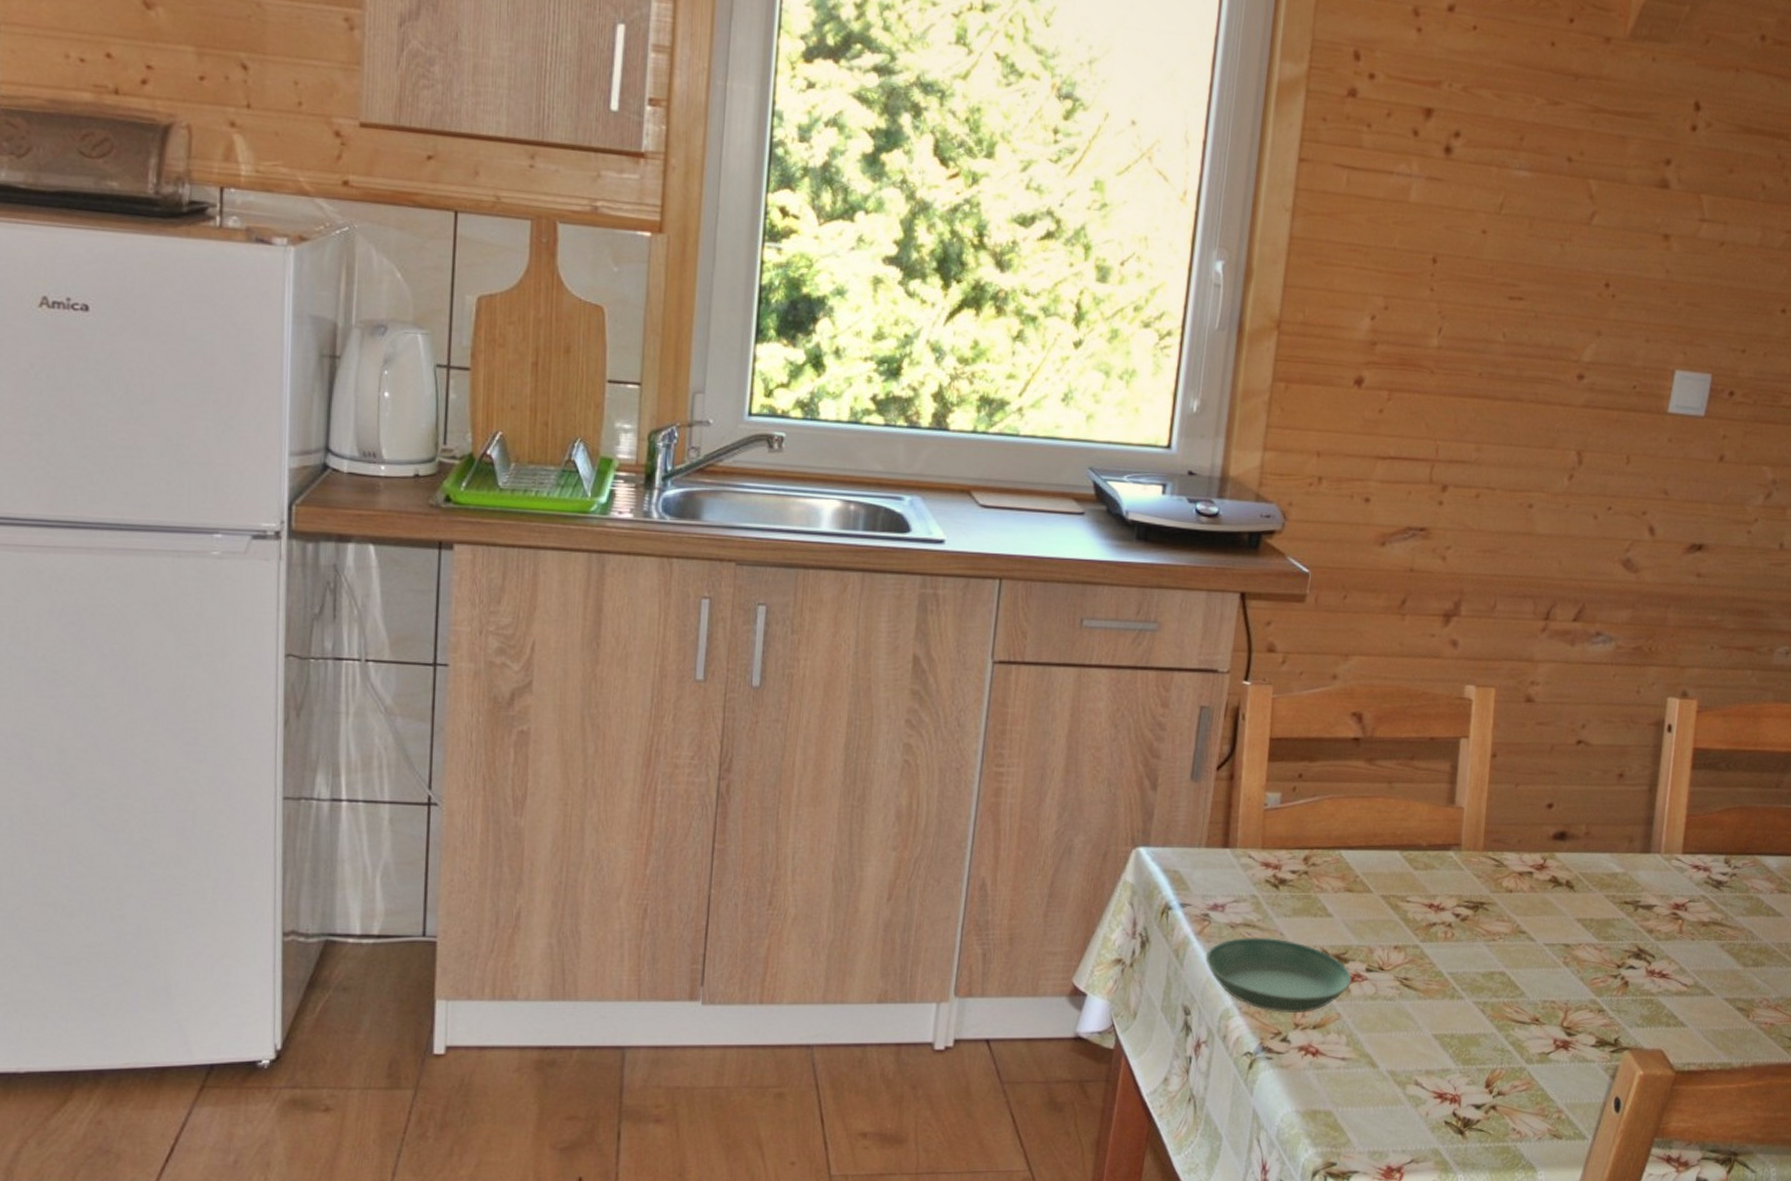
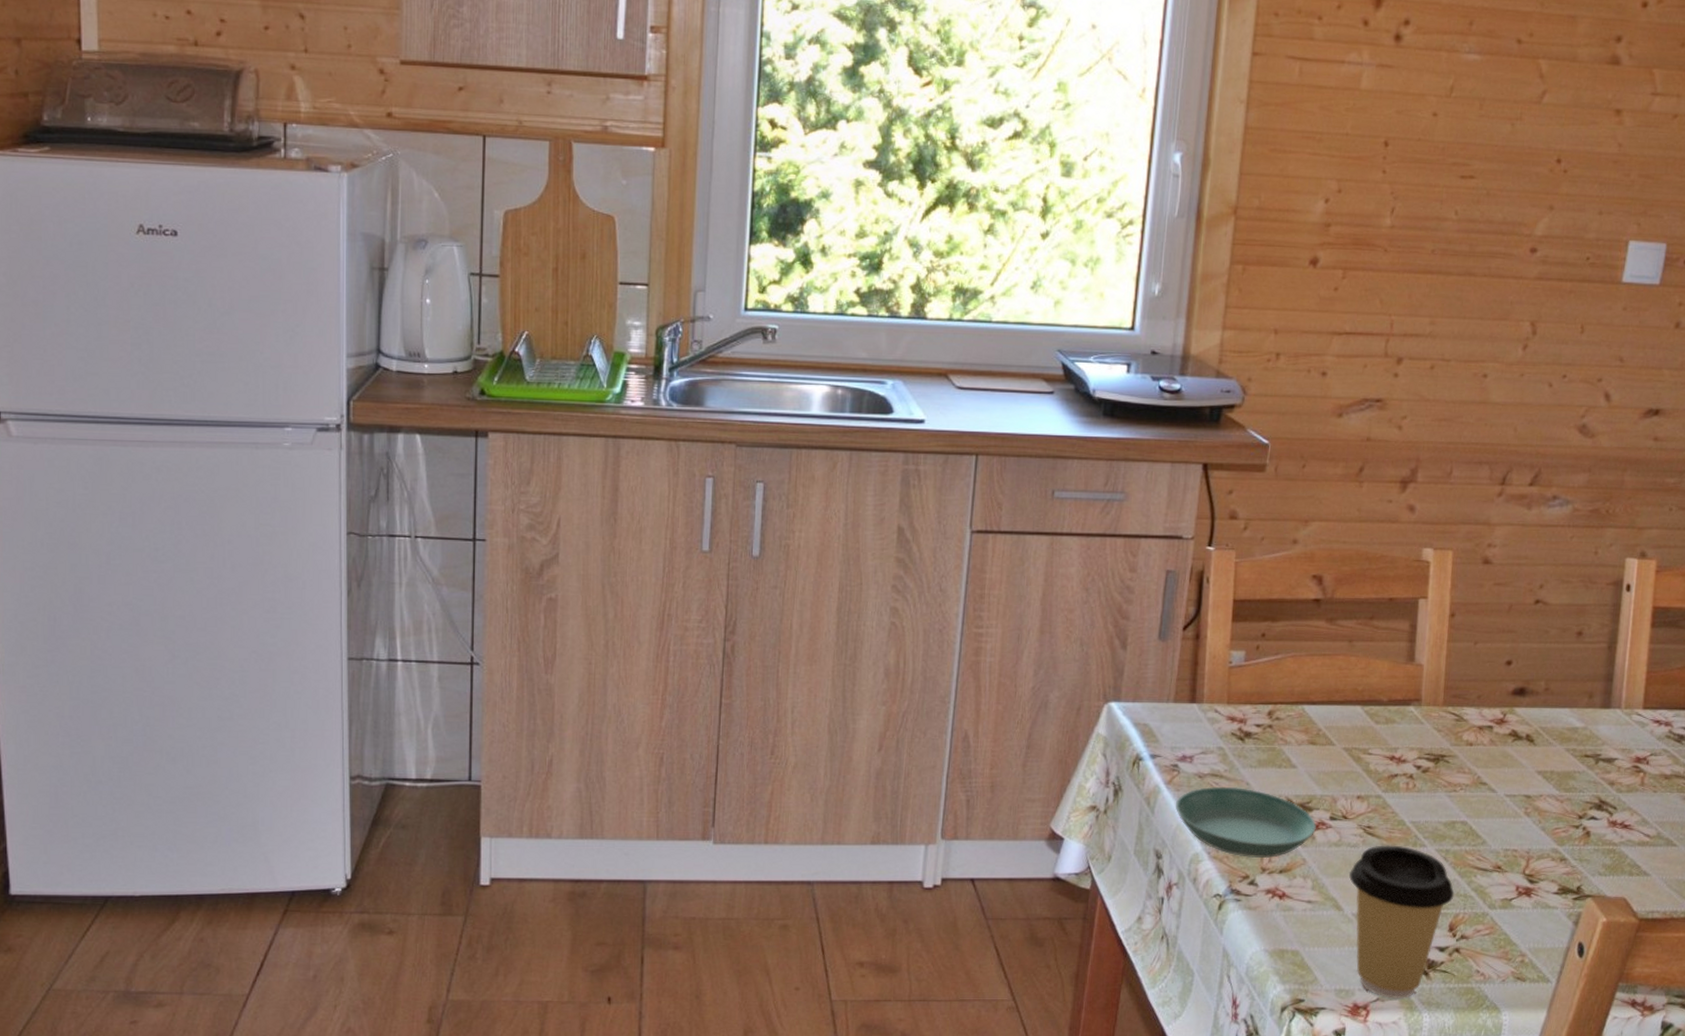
coffee cup: none [1384,998,1492,1161] -> present [1348,845,1455,1000]

